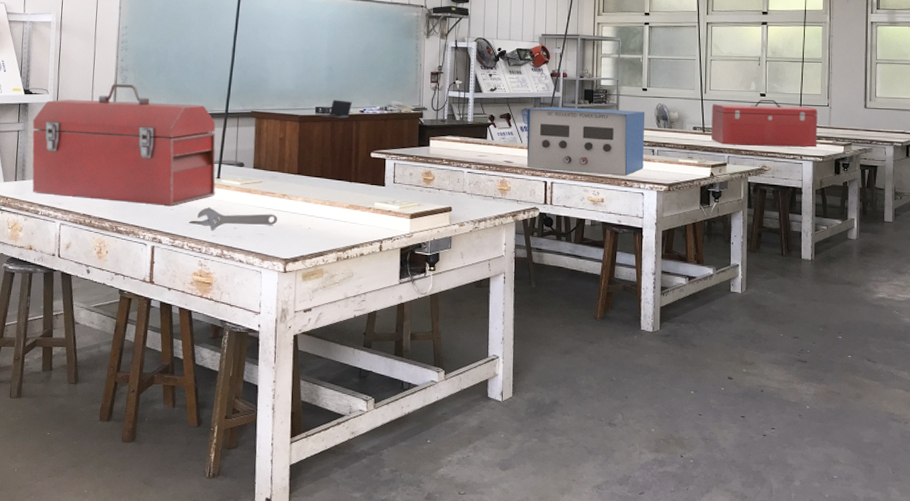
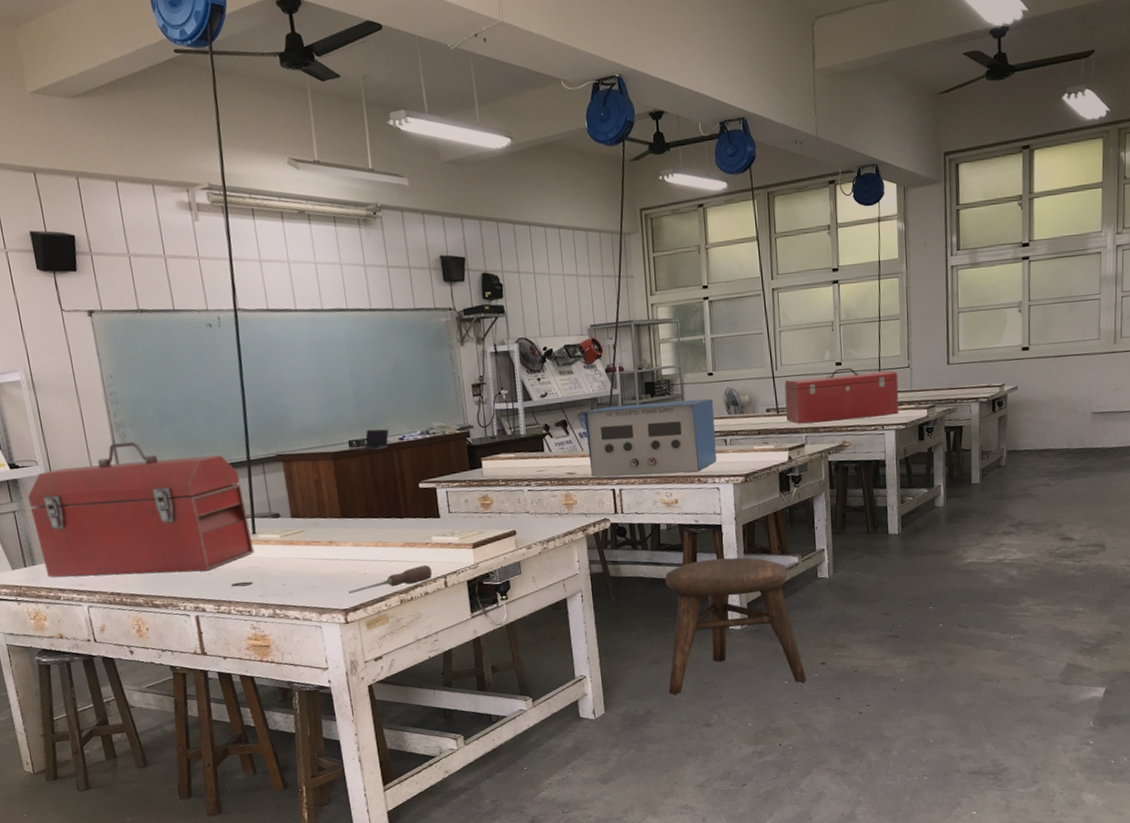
wrench: present [197,207,277,231] -> none [239,564,329,591]
screwdriver: none [291,227,370,245] -> present [348,564,433,594]
stool: none [576,259,713,395] -> present [665,557,807,695]

